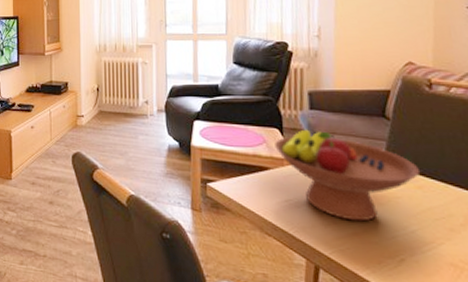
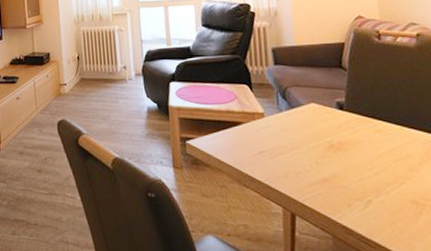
fruit bowl: present [275,129,421,222] -> none [245,83,378,168]

